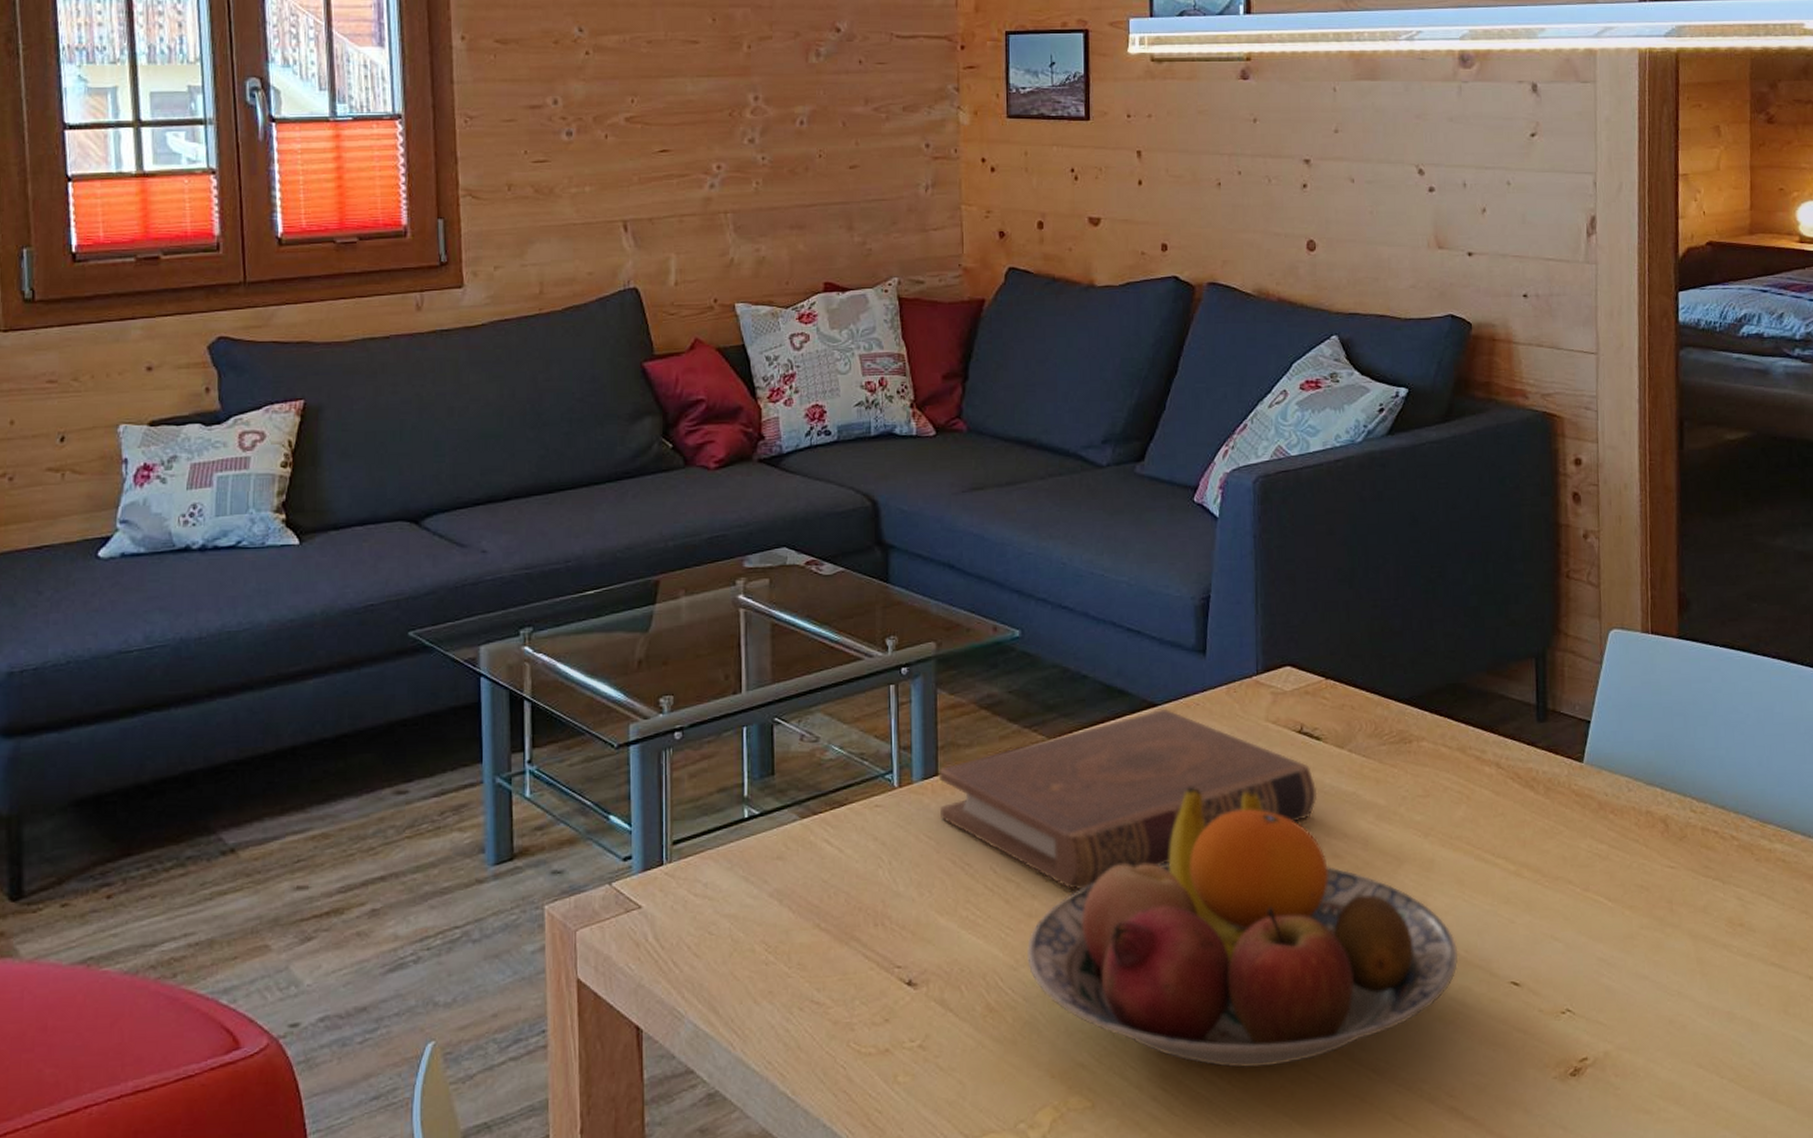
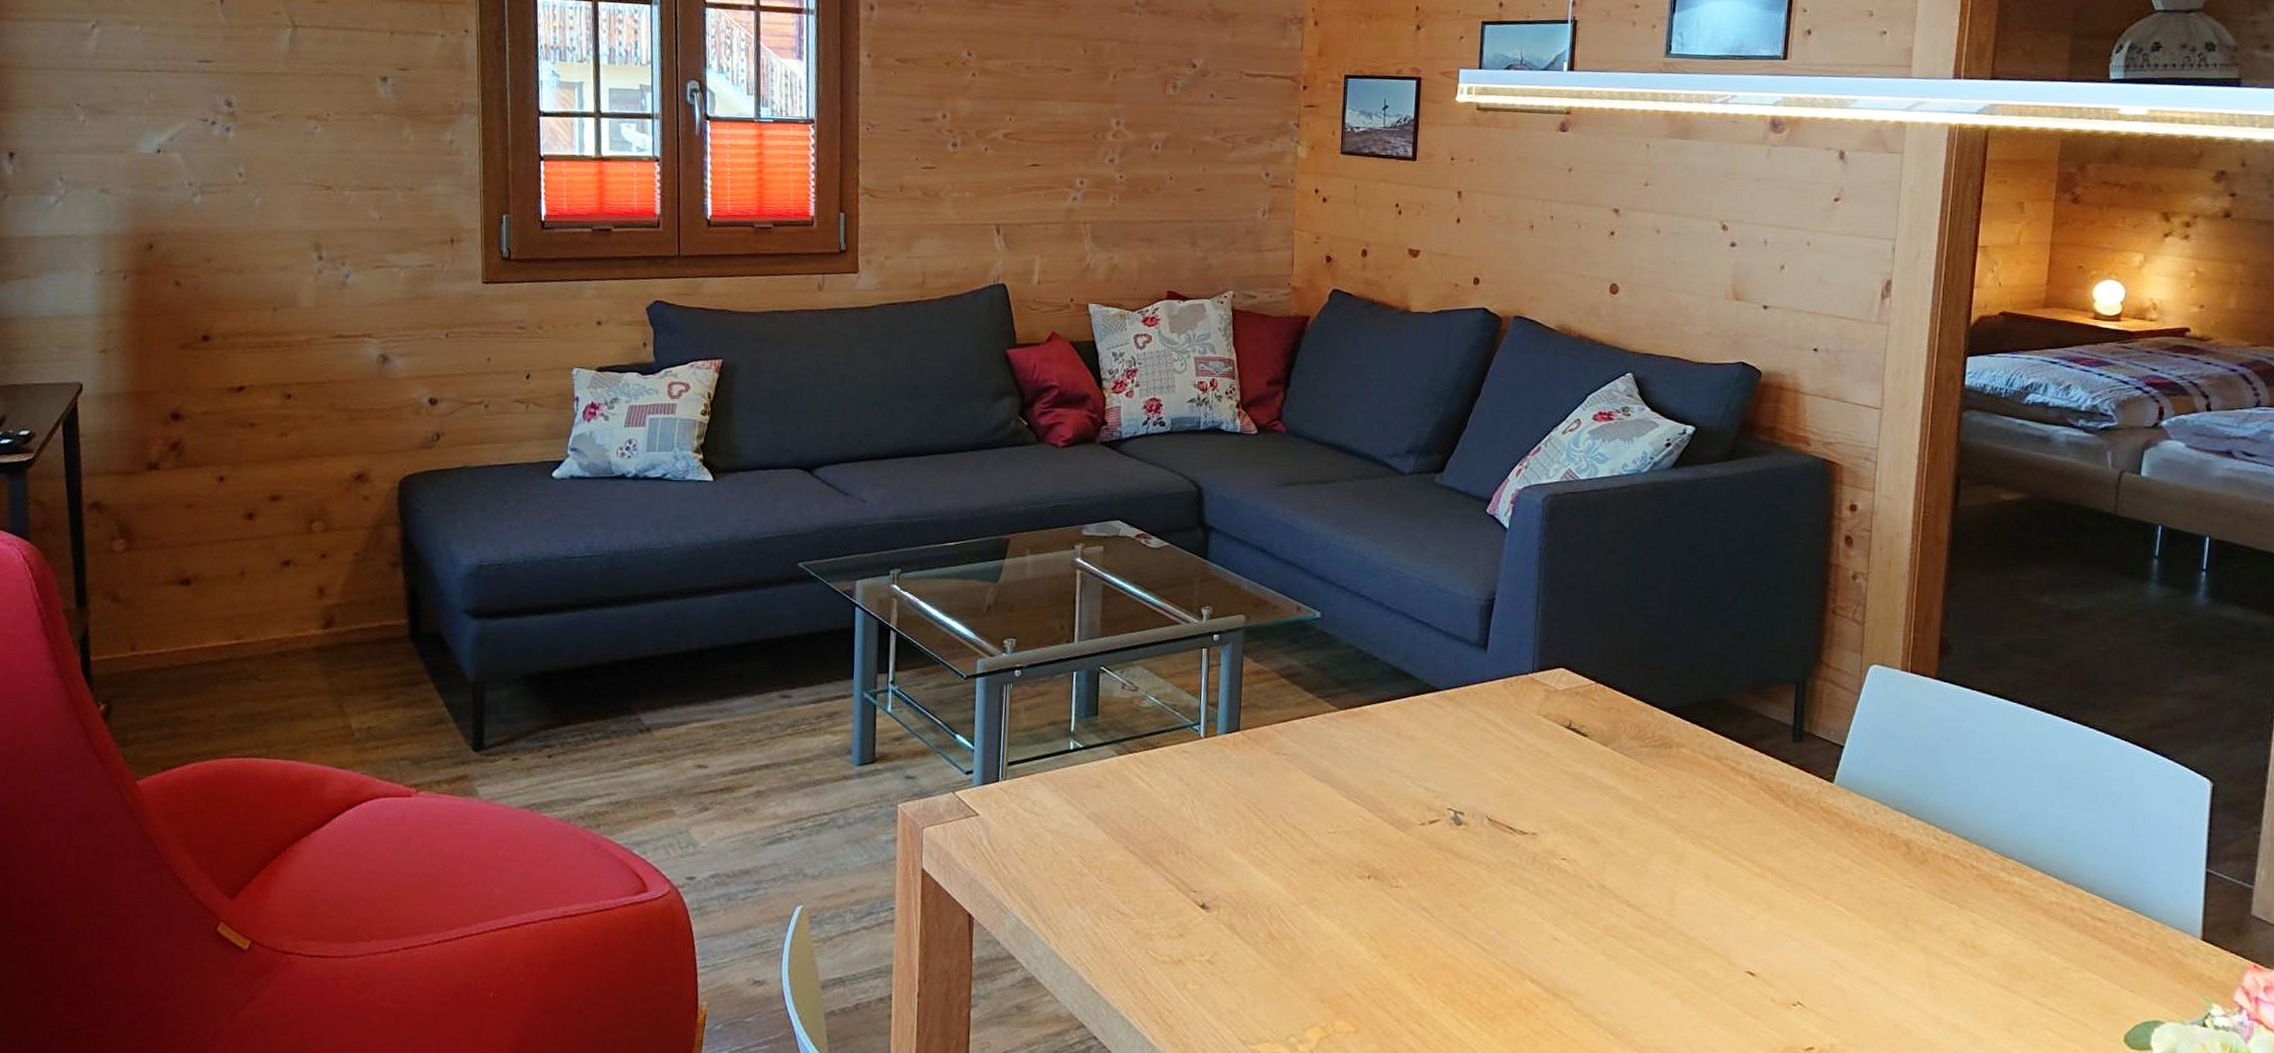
book: present [938,708,1318,891] -> none [1239,694,1580,844]
fruit bowl: present [1027,787,1458,1069] -> none [1307,765,1700,1017]

